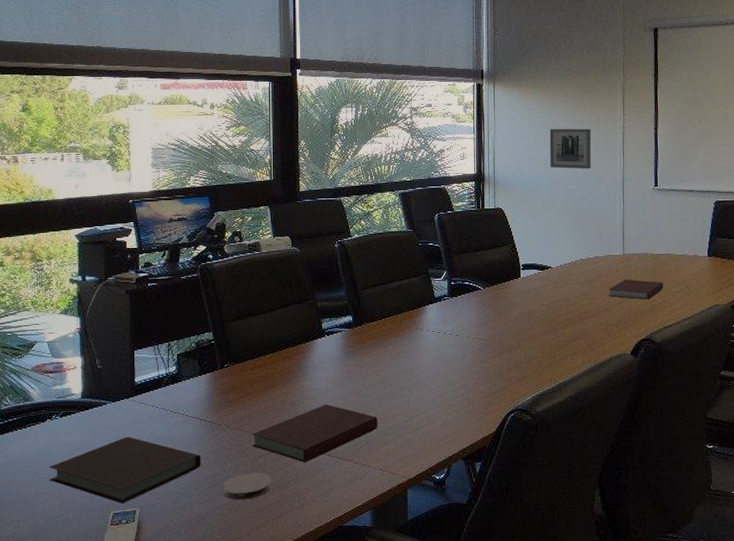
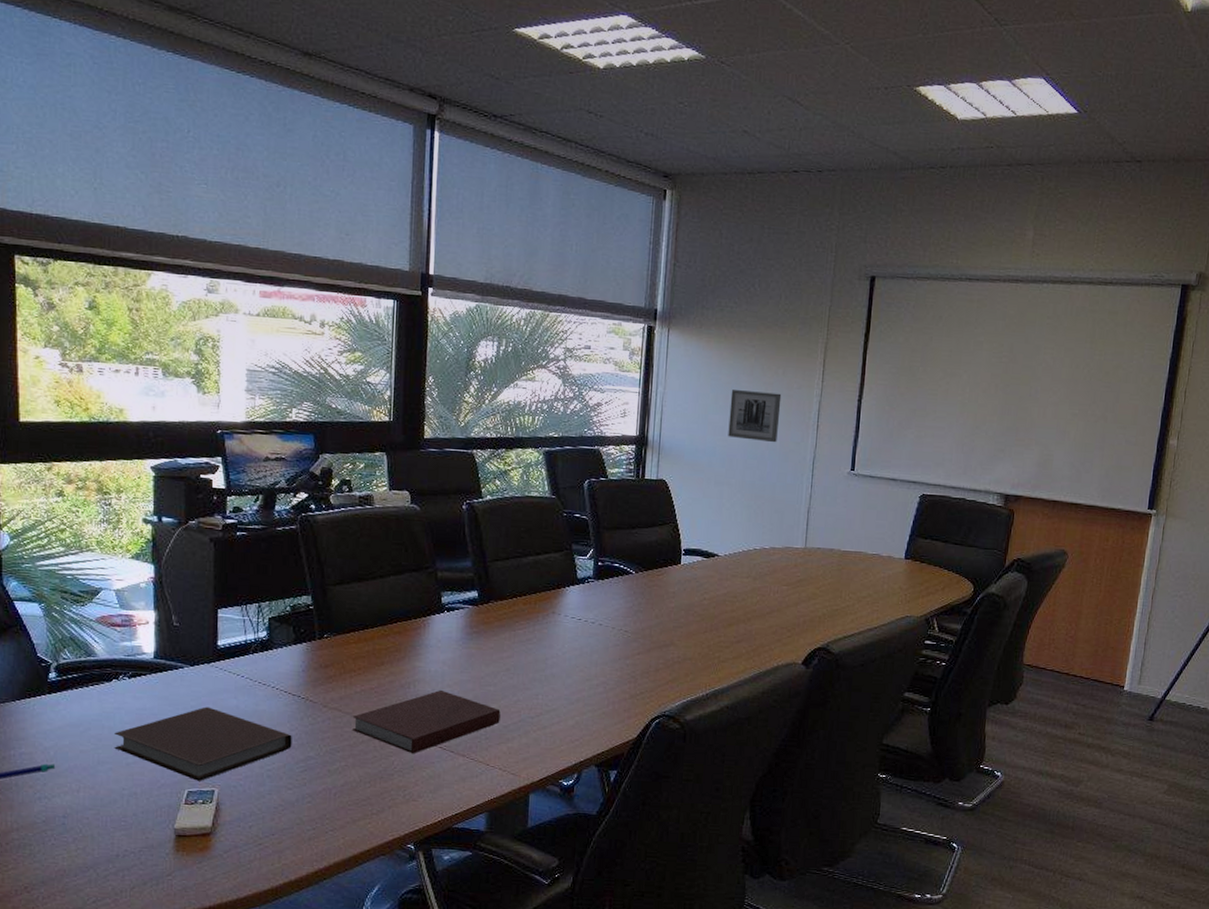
coaster: present [223,473,272,500] -> none [316,760,374,789]
notebook: present [609,279,664,300] -> none [783,577,849,603]

